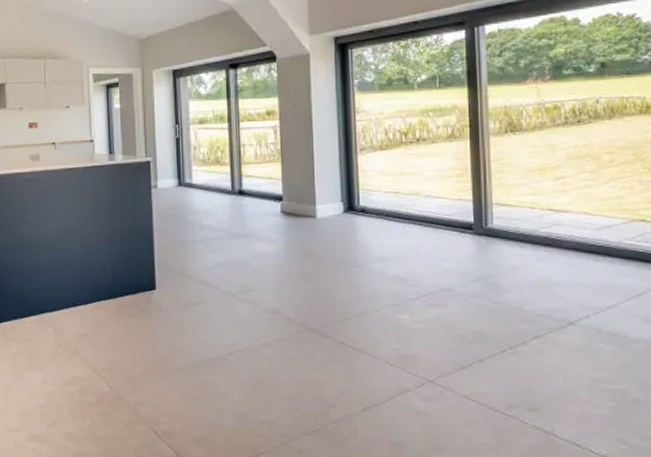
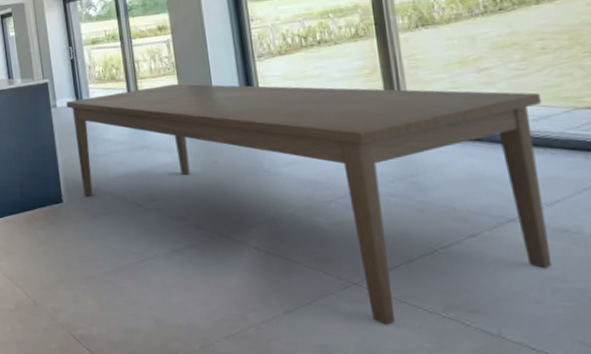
dining table: none [168,171,606,422] -> present [66,83,553,325]

